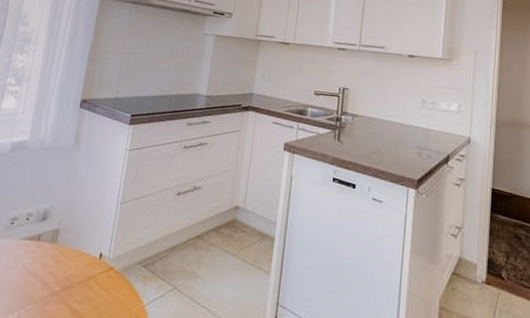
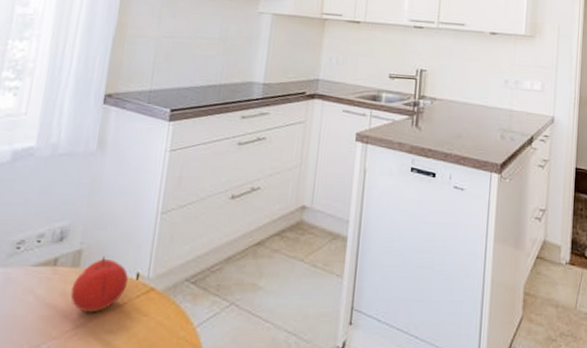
fruit: none [49,236,93,284] -> present [70,256,128,313]

